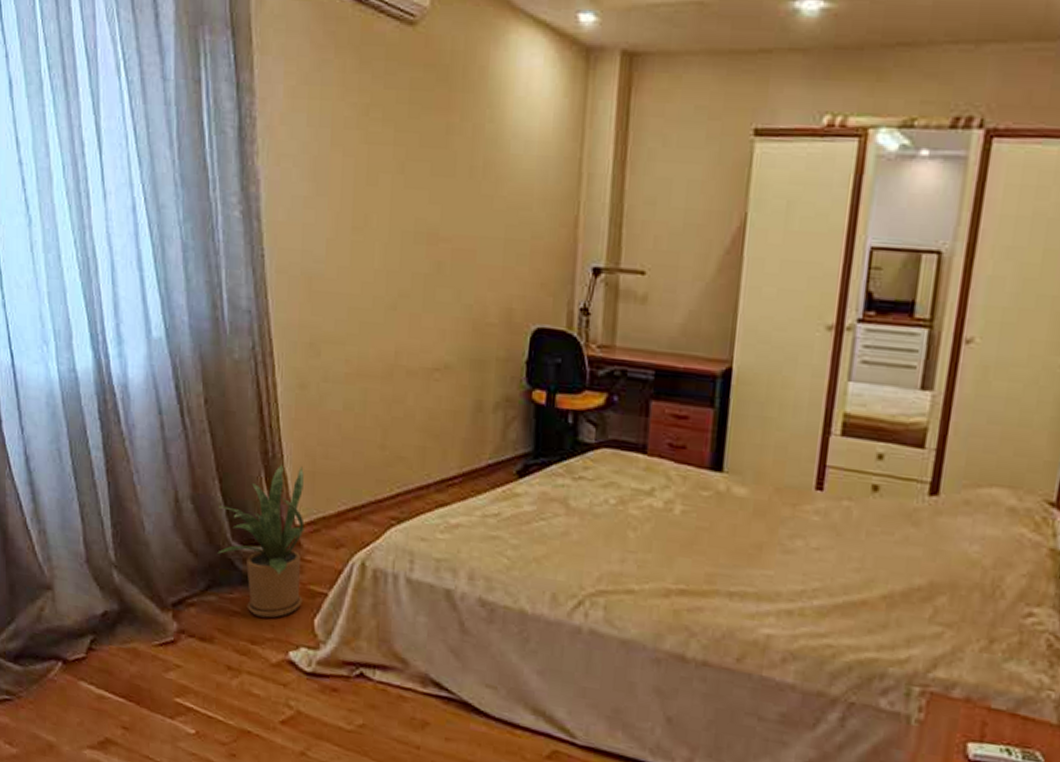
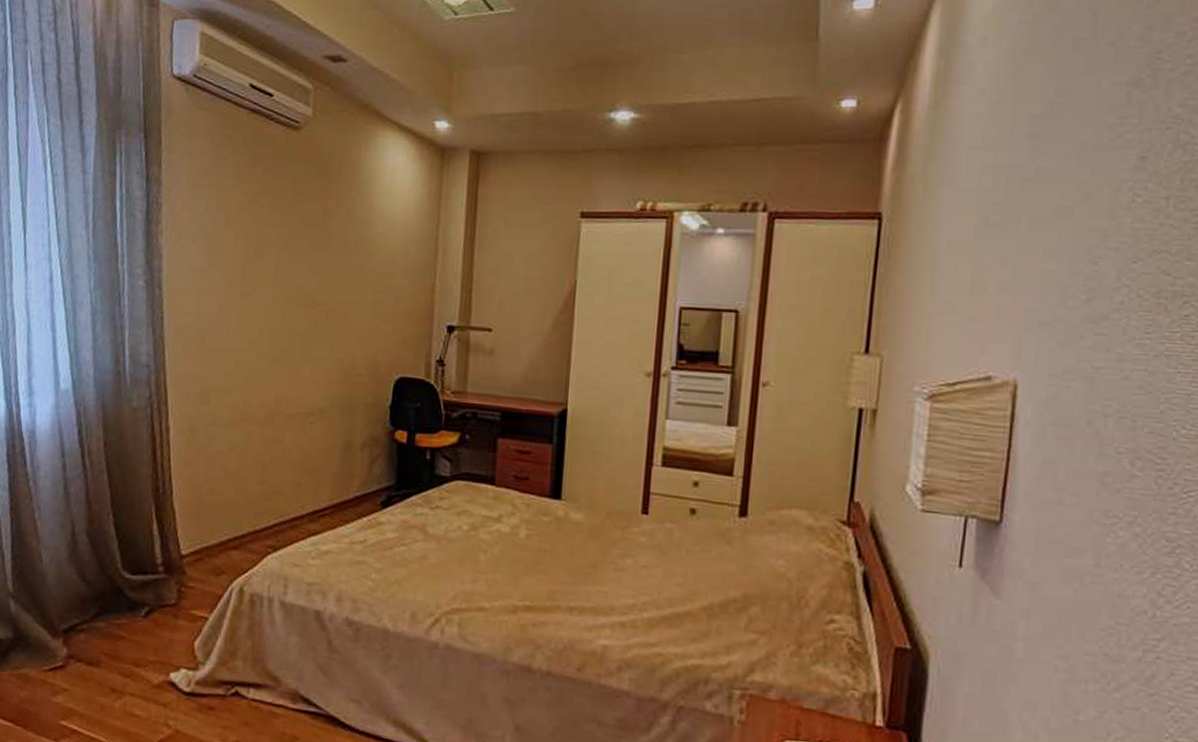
house plant: present [216,464,305,619] -> none [107,499,191,642]

